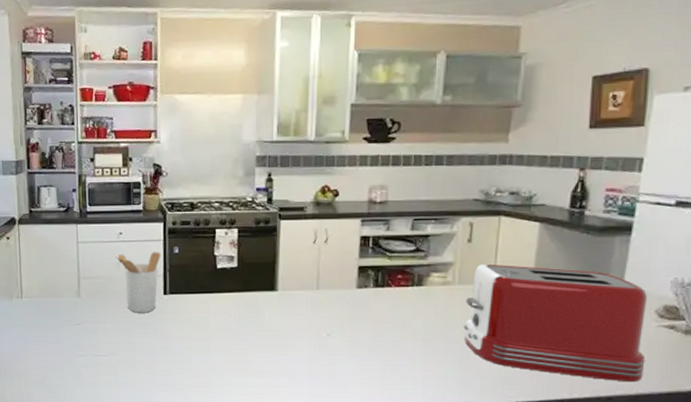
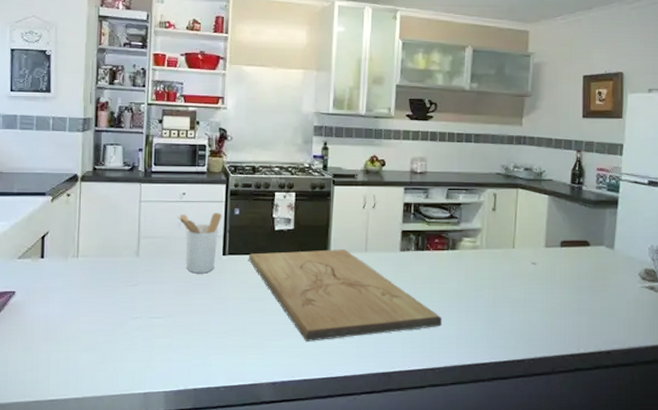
cutting board: none [191,287,405,381] -> present [249,249,442,341]
toaster: present [463,264,648,383] -> none [490,230,634,338]

